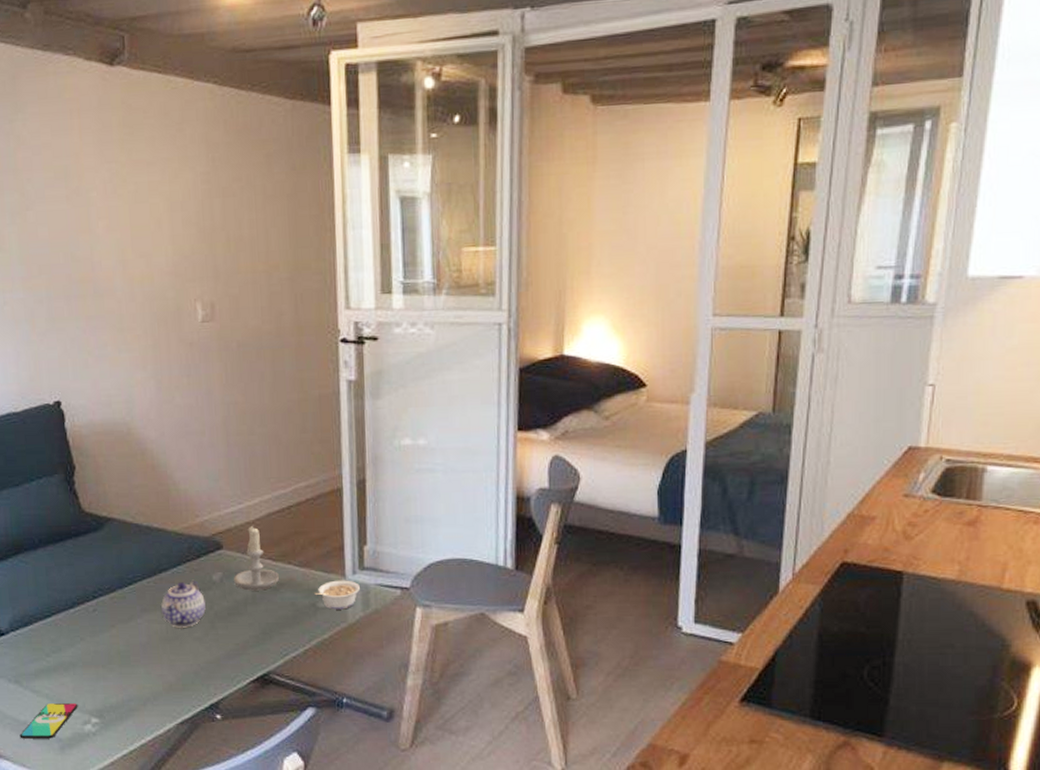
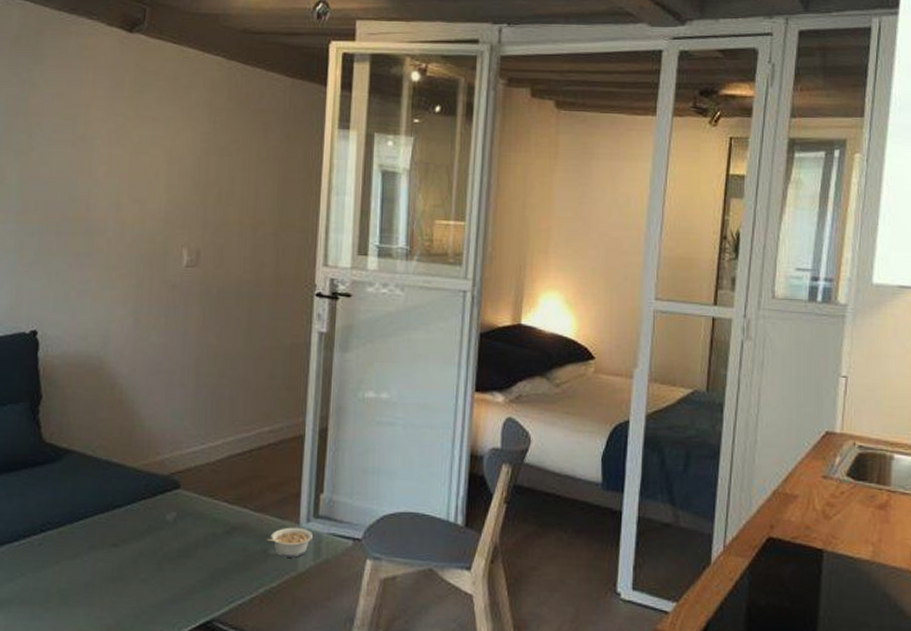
teapot: present [161,581,206,628] -> none [110,519,156,568]
candle: present [233,525,279,591] -> none [186,466,233,534]

